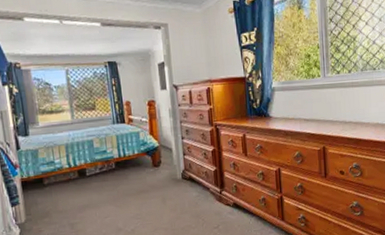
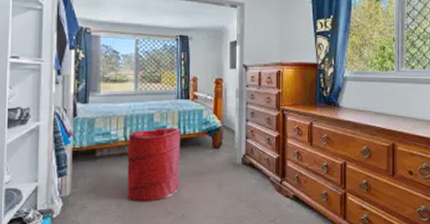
laundry hamper: none [72,151,126,223] -> present [127,127,181,202]

